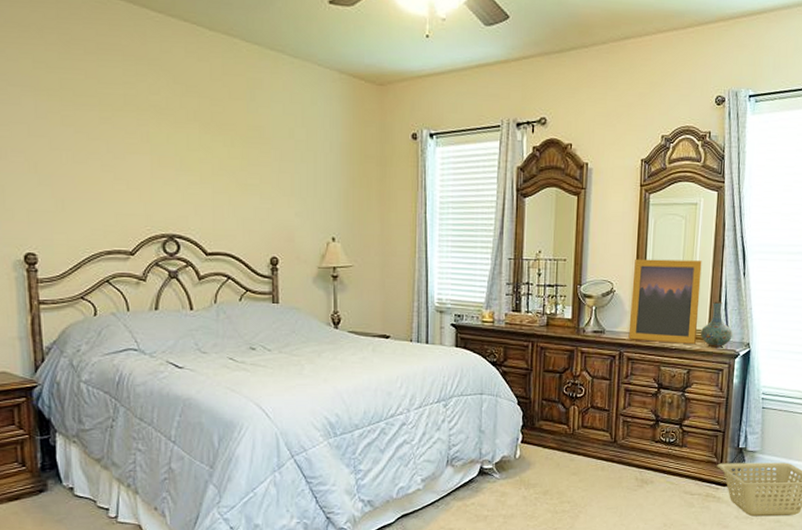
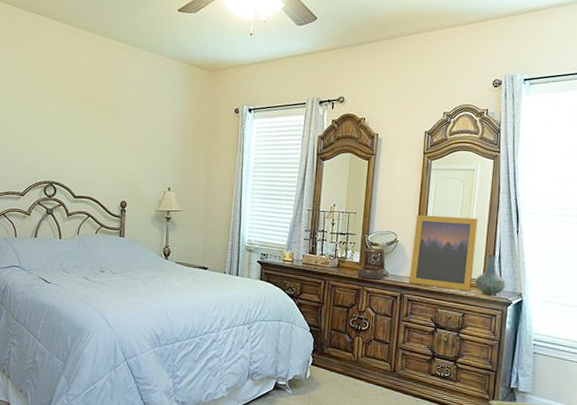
jewelry box: none [570,300,602,339] -> present [357,247,386,281]

